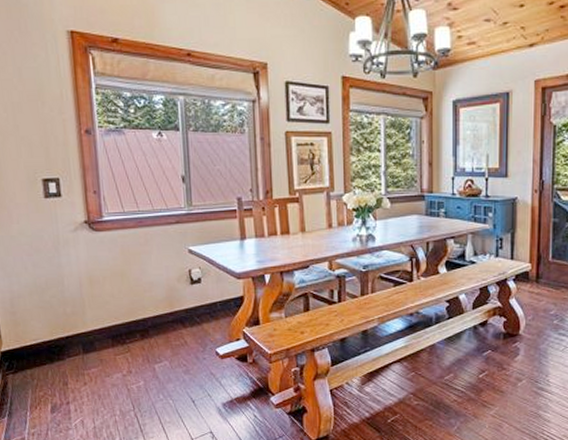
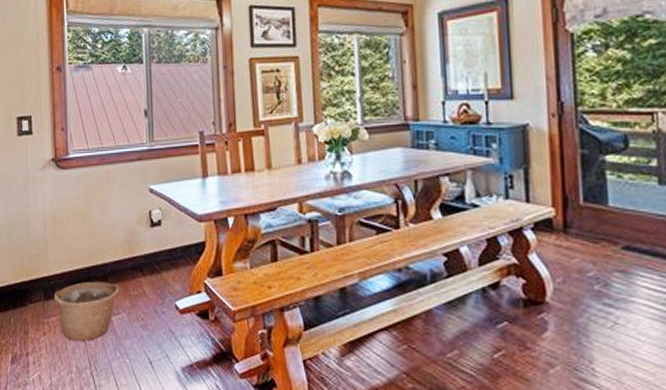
basket: none [93,334,161,389] -> present [53,281,120,342]

